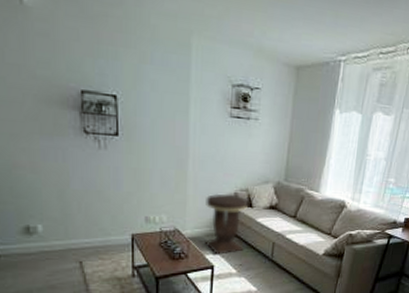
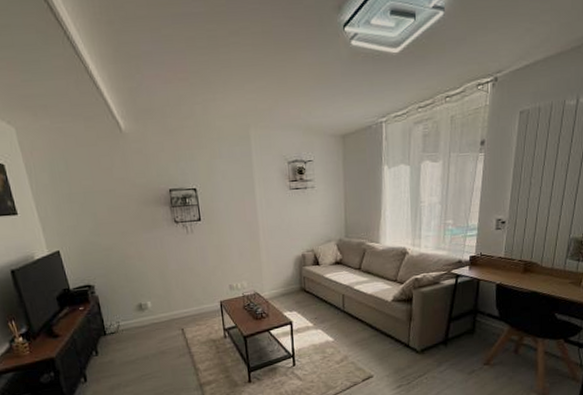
side table: present [204,193,248,255] -> none [278,256,317,311]

